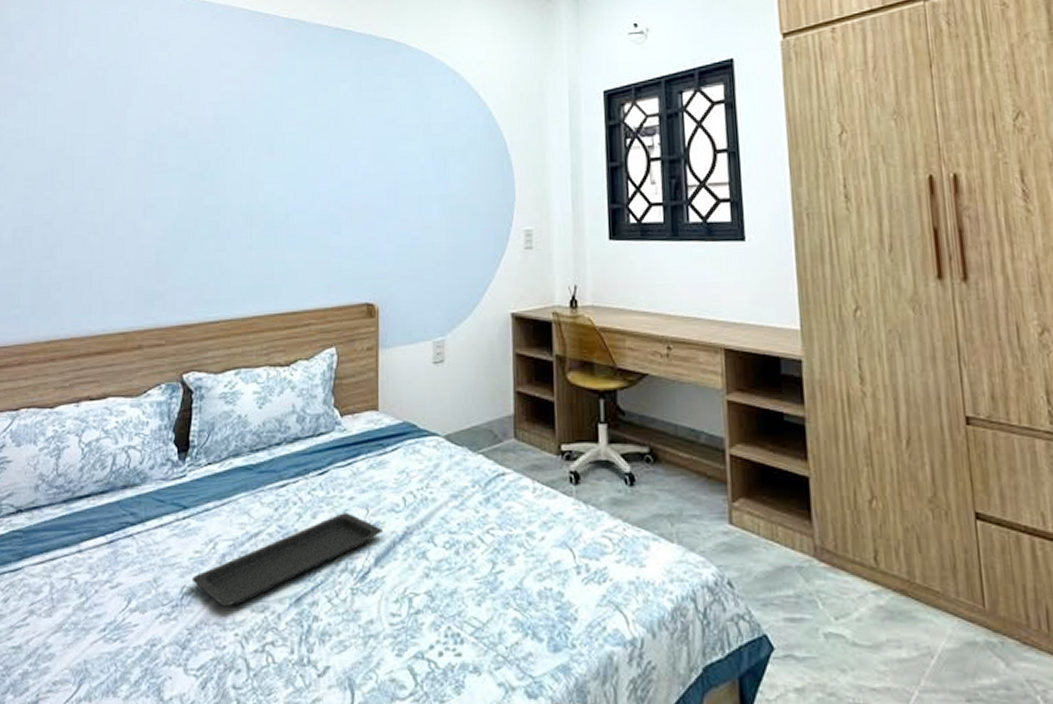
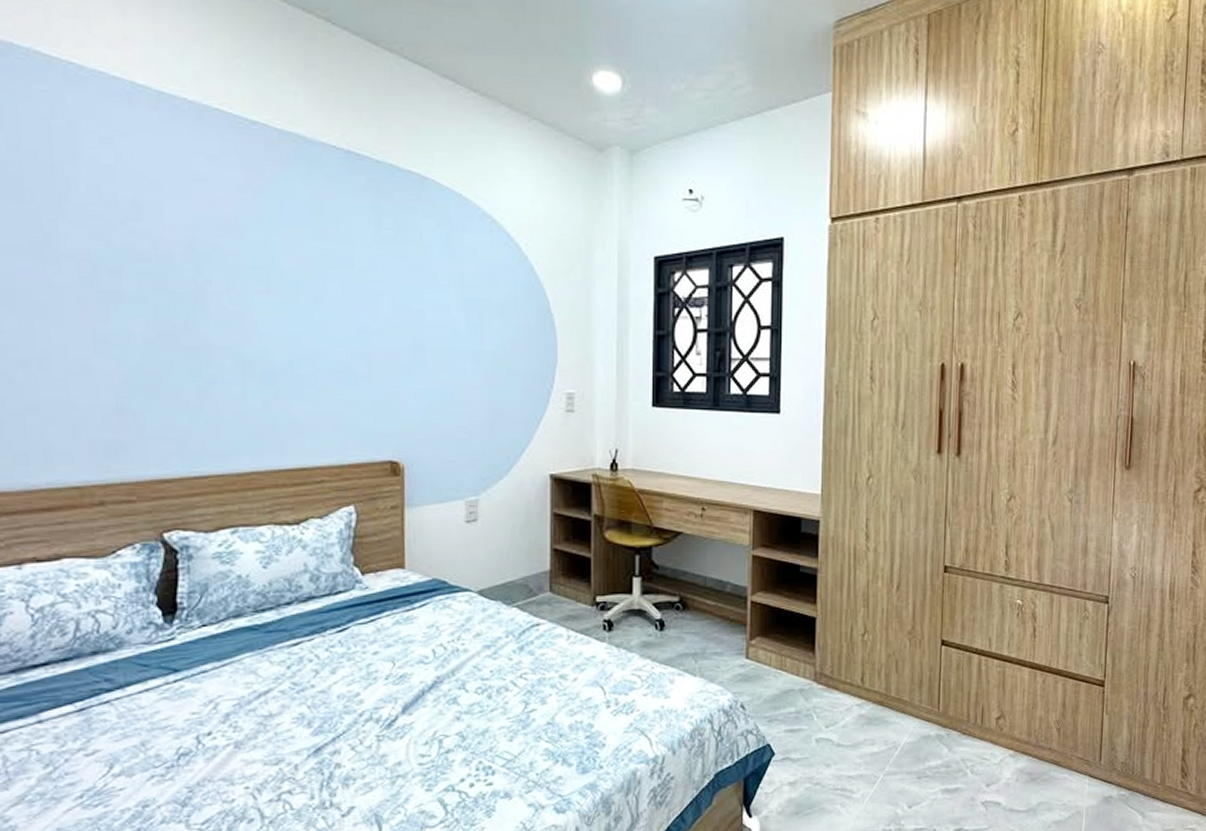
serving tray: present [191,513,383,607] -> none [189,667,410,763]

